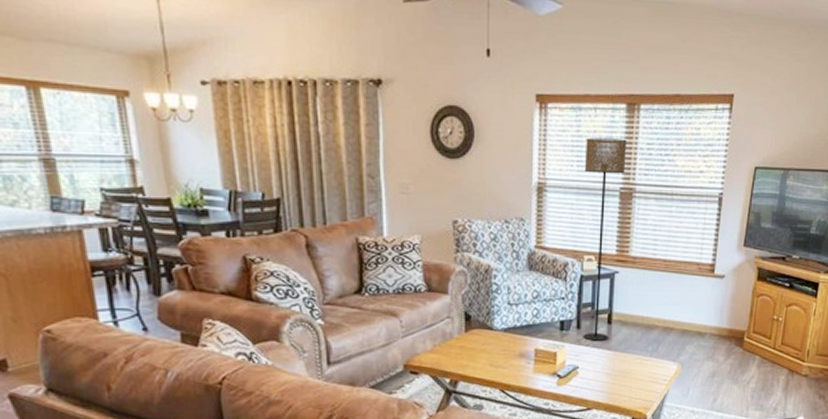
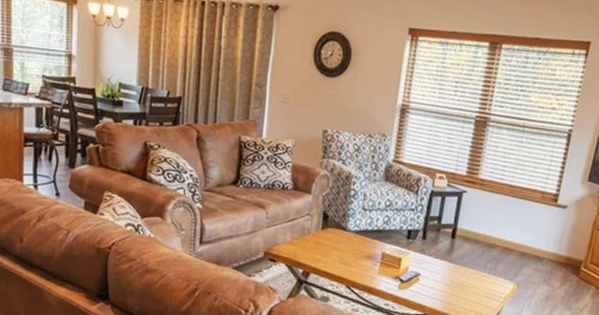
floor lamp: present [583,137,627,341] -> none [427,69,486,253]

